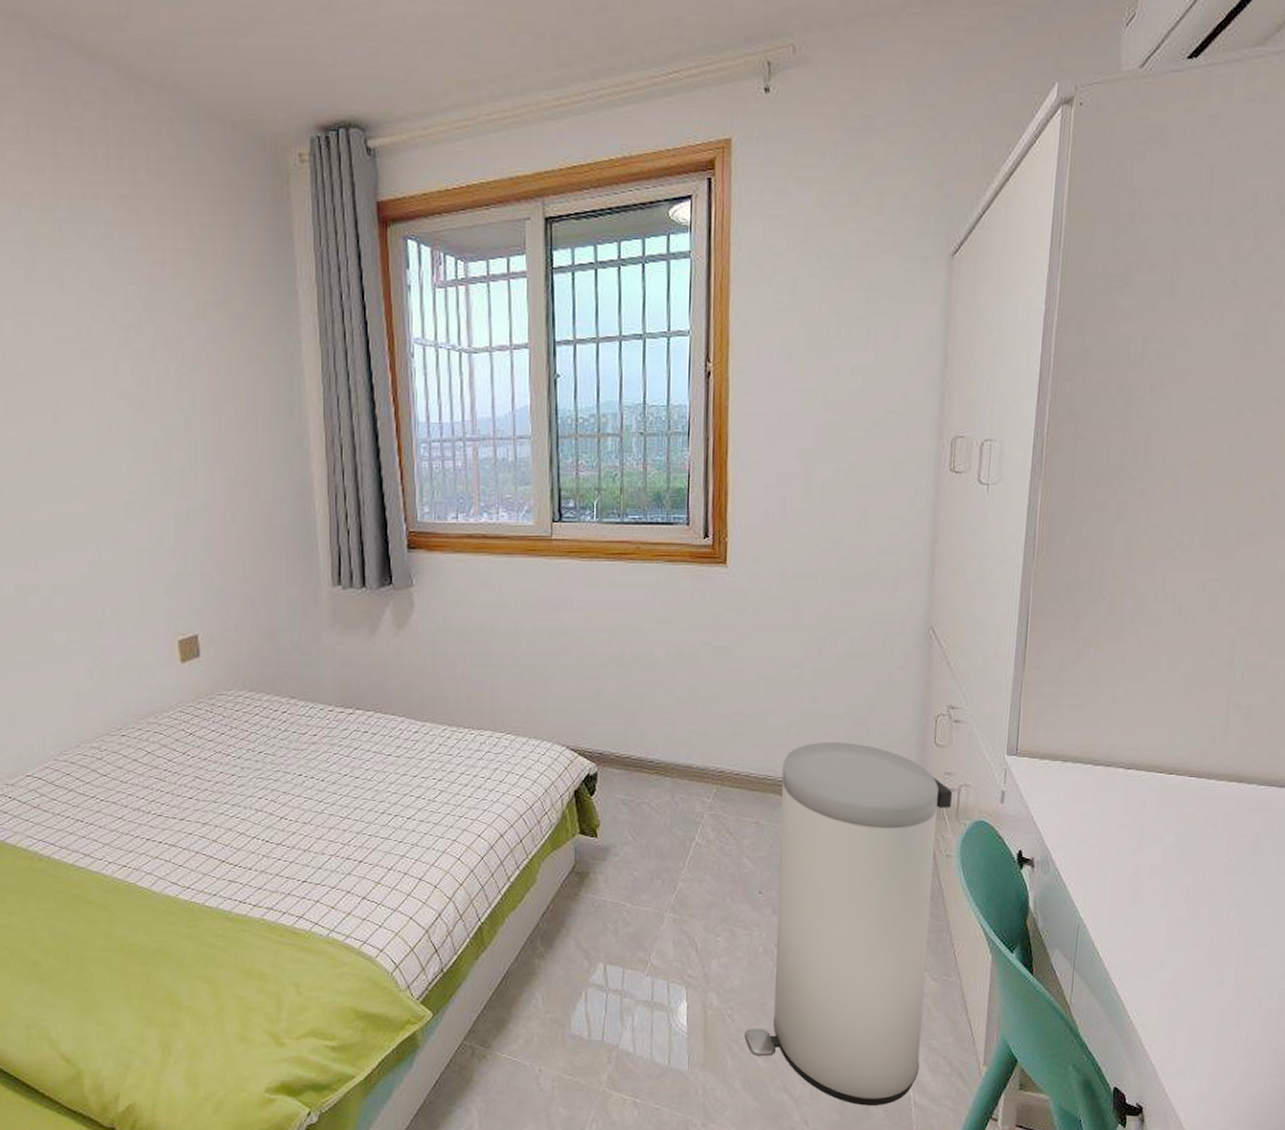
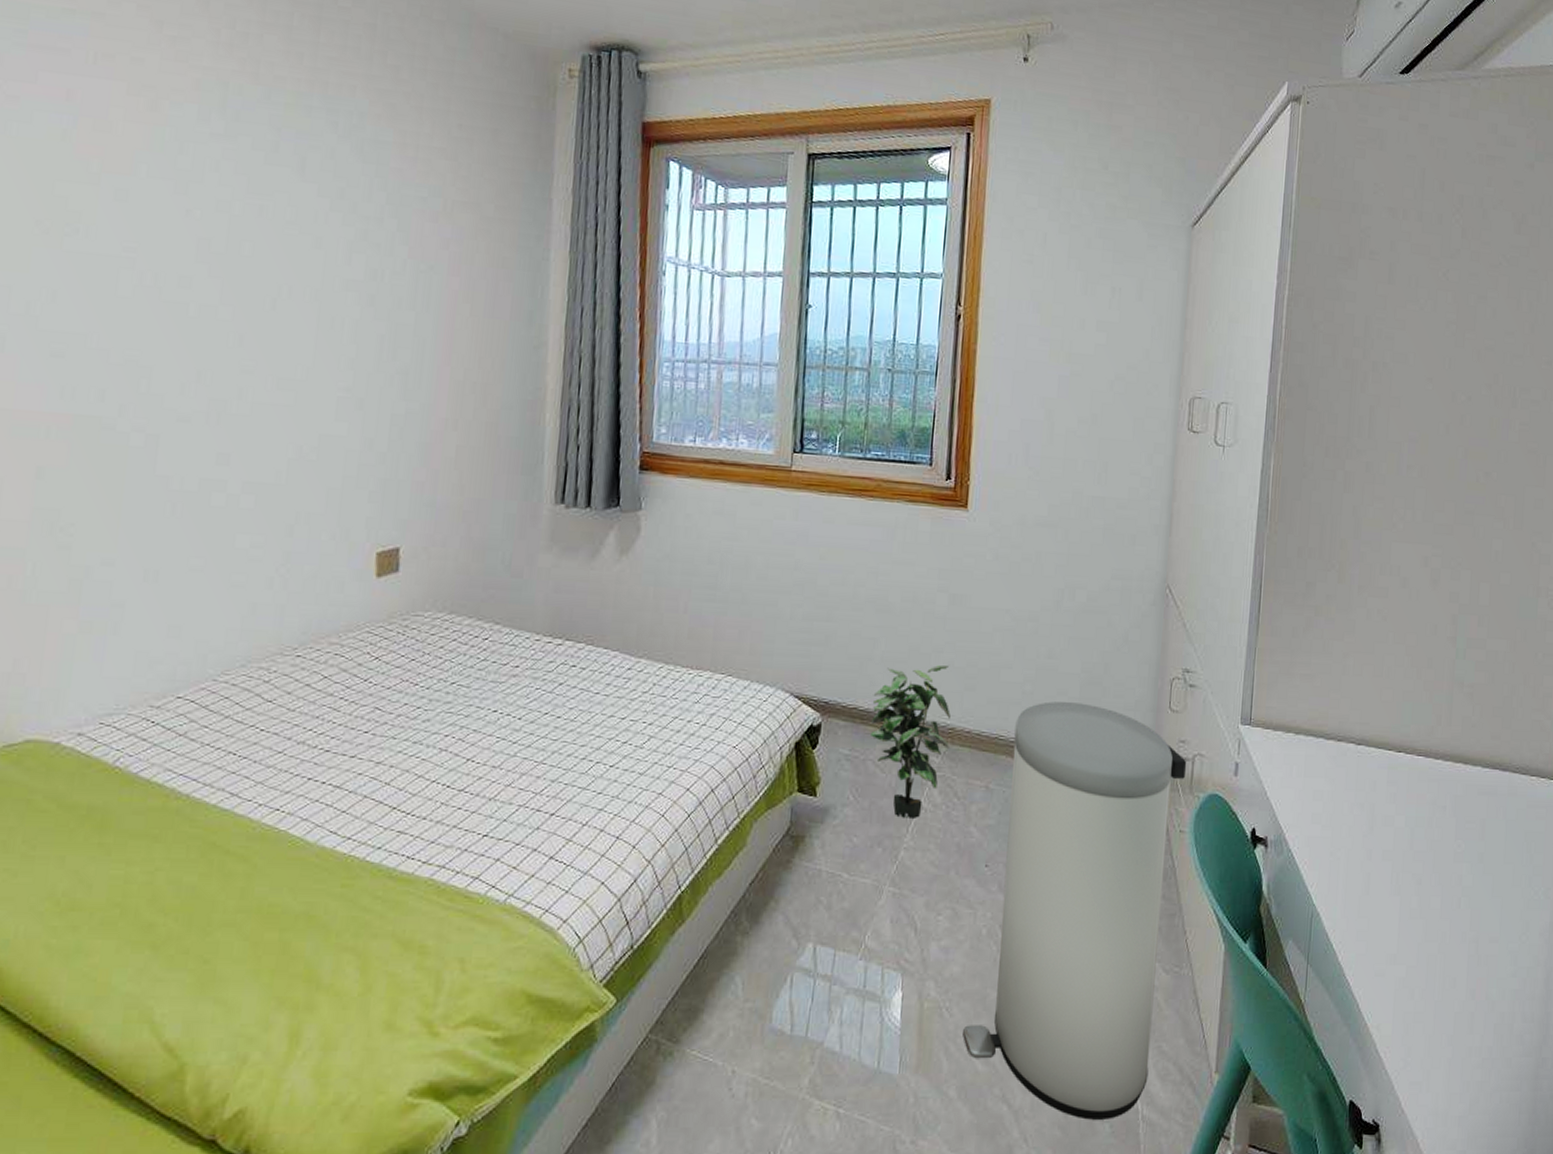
potted plant: none [643,713,720,853] -> present [869,664,951,818]

